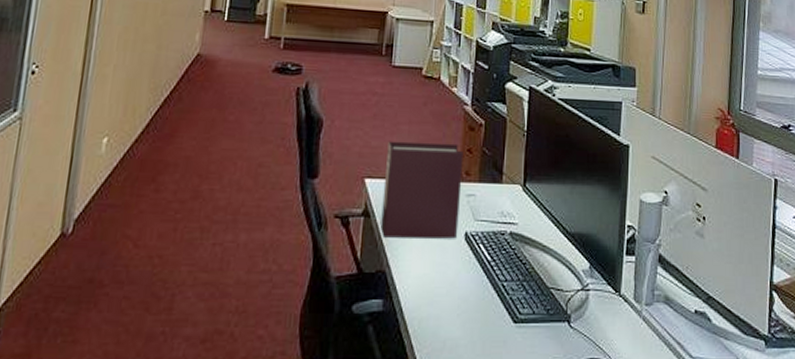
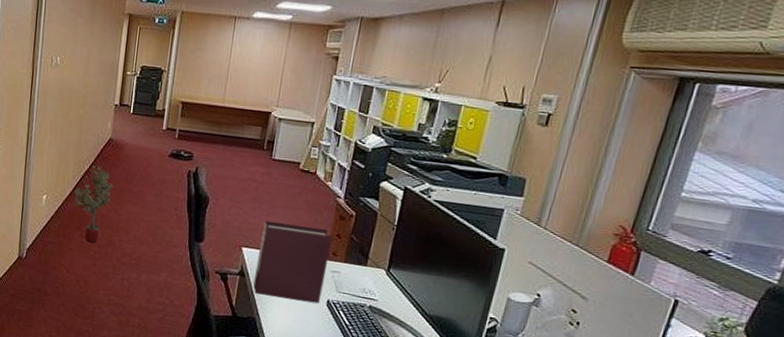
potted tree: none [146,90,203,199] -> present [73,165,114,243]

